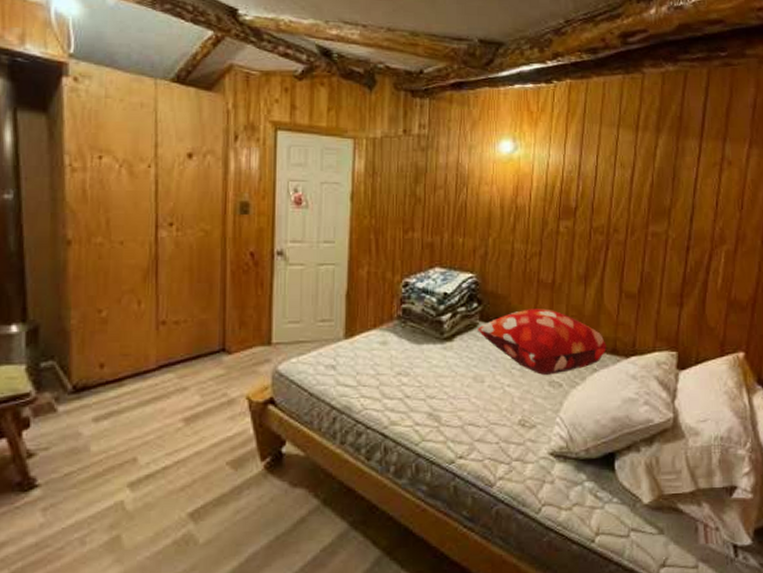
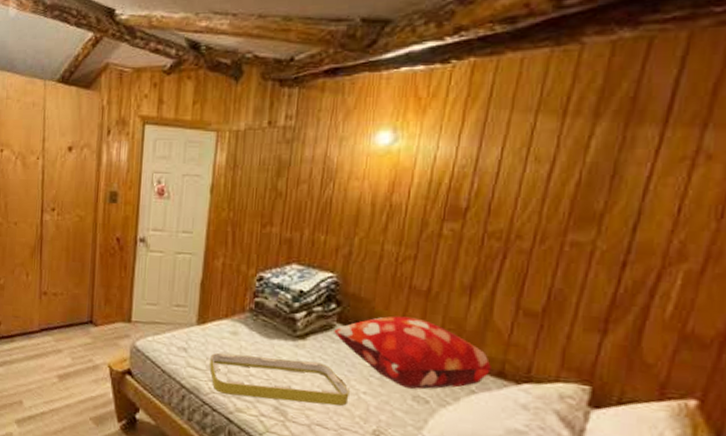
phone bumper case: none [361,362,496,408] -> present [209,352,350,406]

